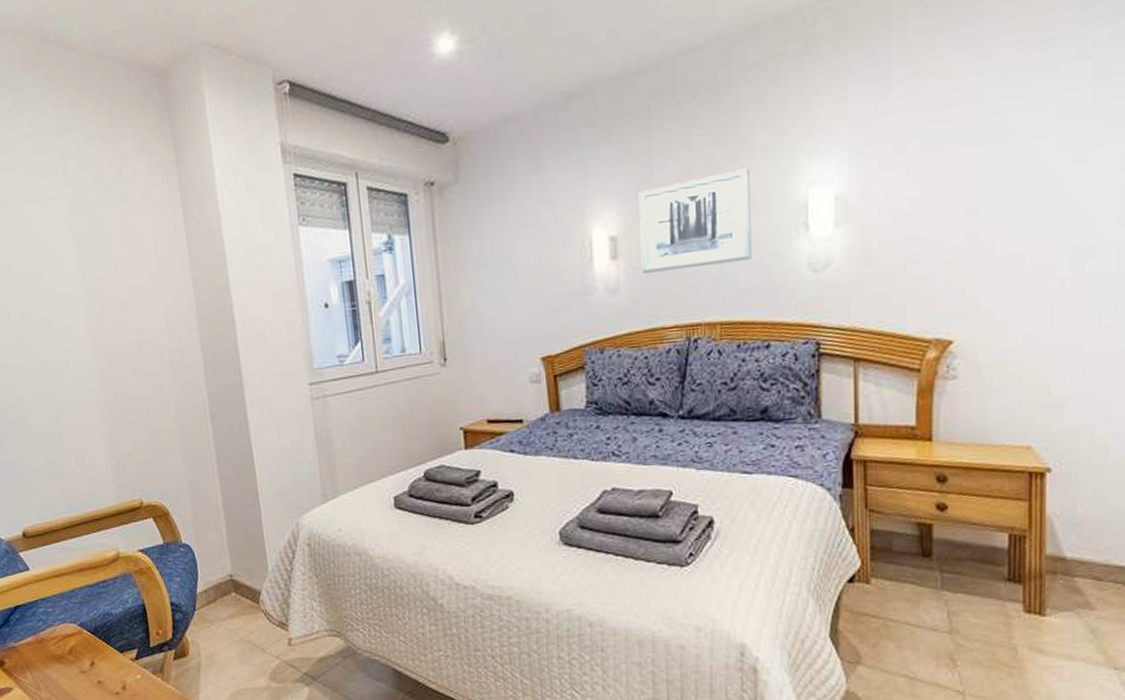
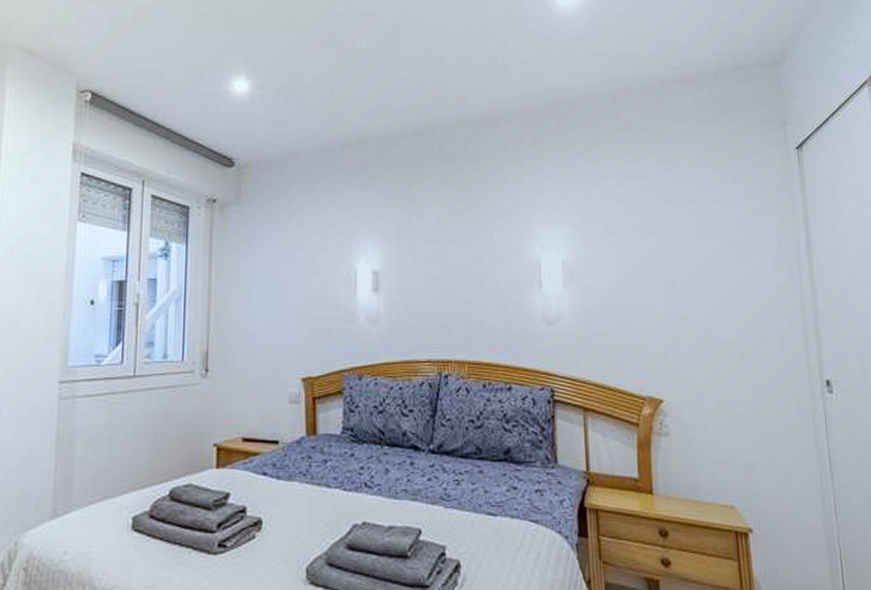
wall art: present [638,168,752,273] -> none [399,227,495,308]

